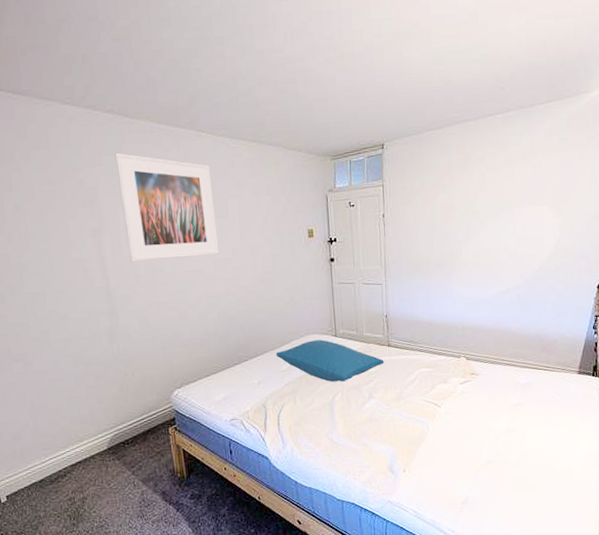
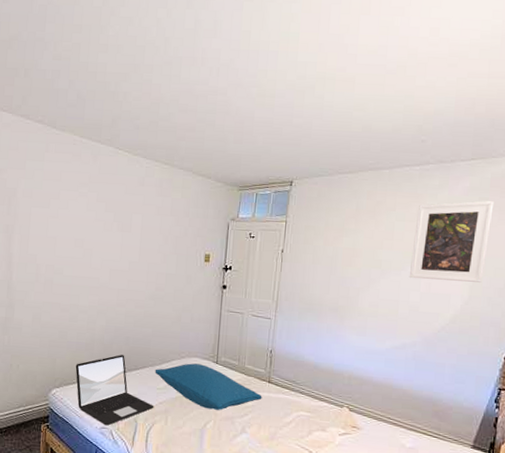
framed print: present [114,152,220,262] -> none [34,159,122,266]
laptop: none [194,344,281,417] -> present [75,355,154,426]
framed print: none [504,140,573,225] -> present [409,201,494,283]

